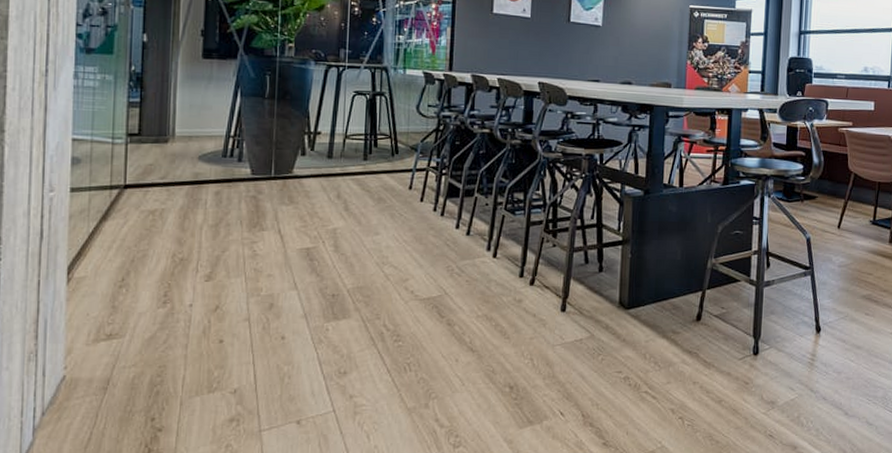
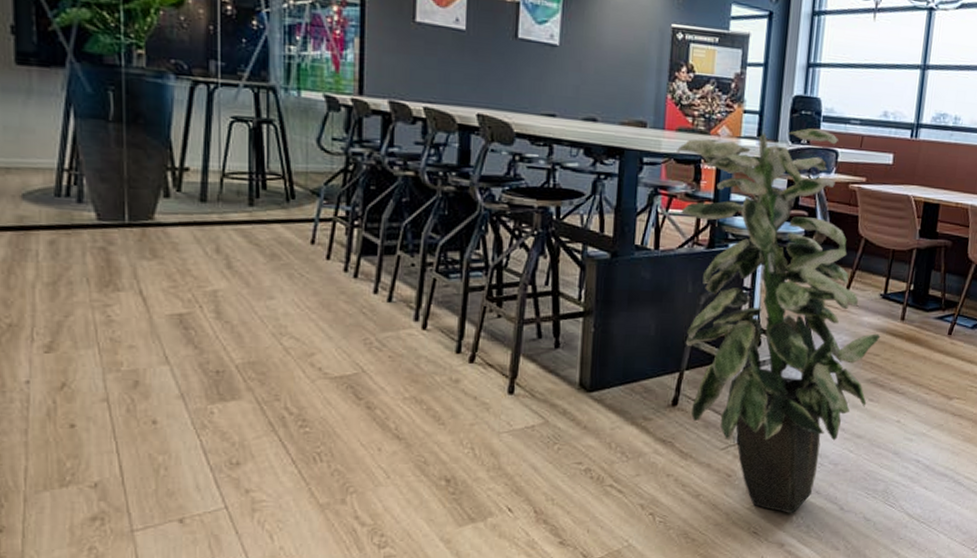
indoor plant: none [696,83,872,418] -> present [677,128,881,513]

